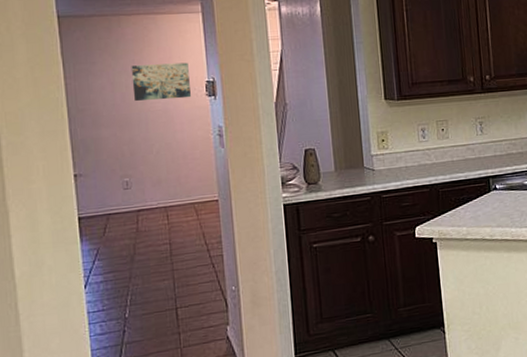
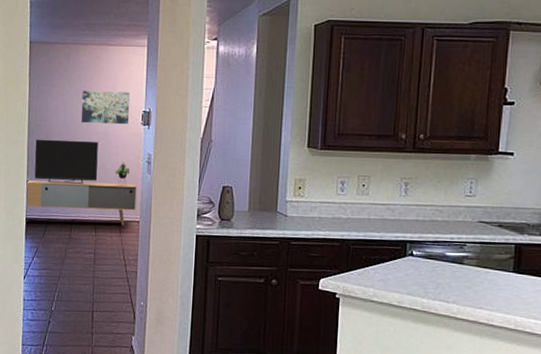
media console: none [75,119,212,208] -> present [25,139,137,226]

